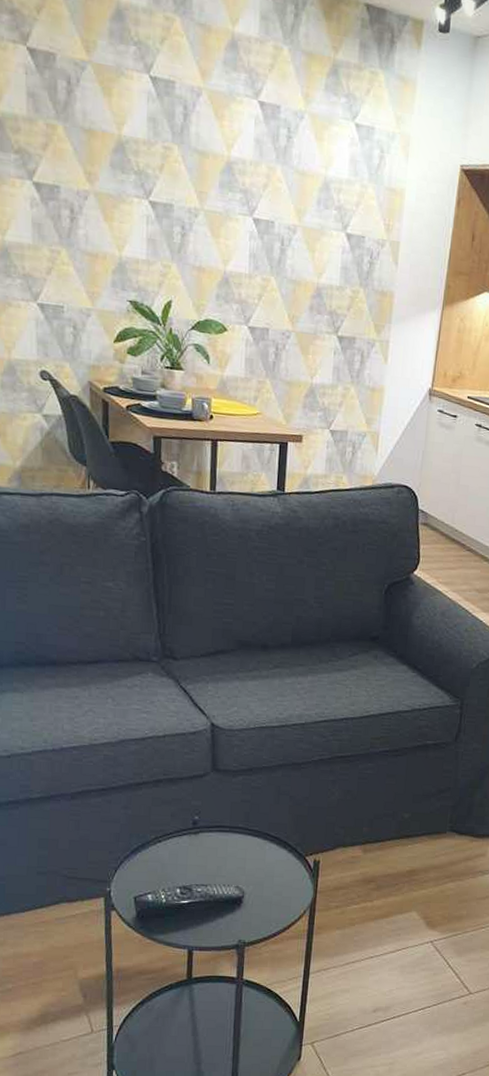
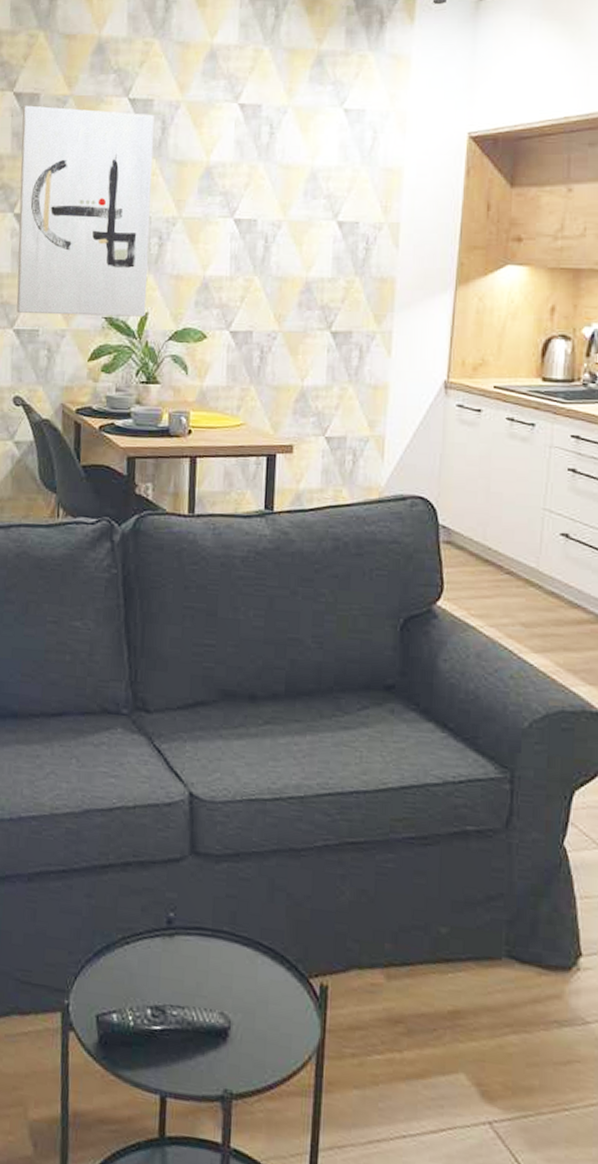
wall art: none [37,64,176,304] -> present [16,105,155,317]

